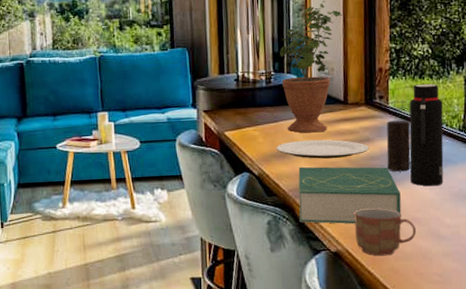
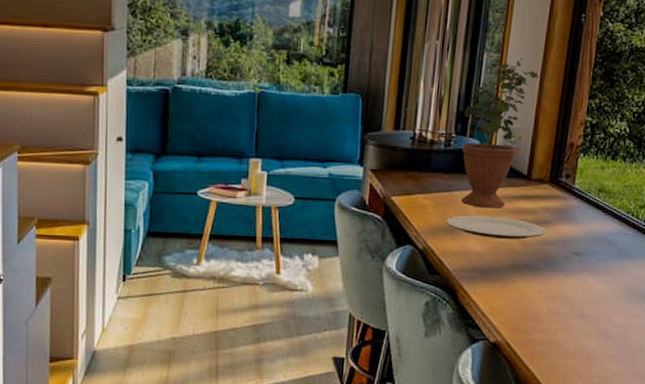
book: present [298,166,401,225] -> none [461,244,573,319]
mug: present [354,207,417,256] -> none [517,297,584,352]
candle: present [386,120,411,172] -> none [563,203,595,262]
water bottle: present [409,83,444,187] -> none [585,166,632,281]

